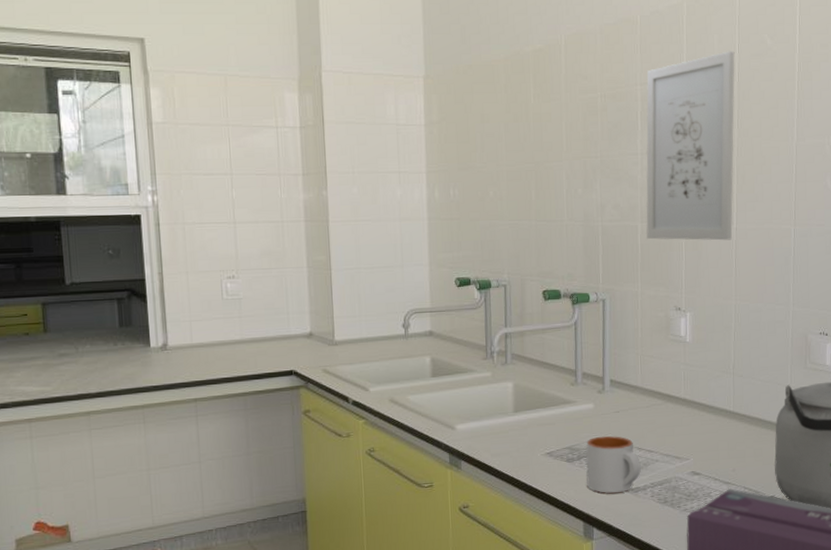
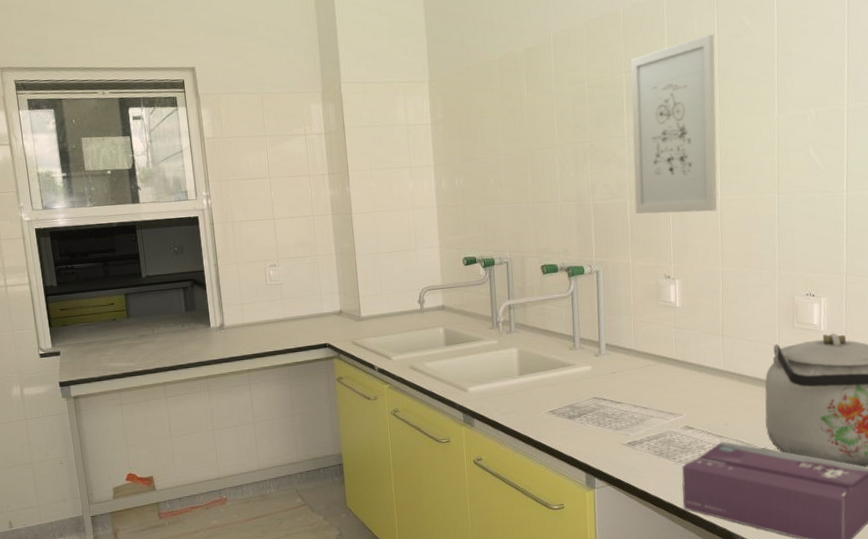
mug: present [586,435,641,494] -> none [586,394,637,447]

